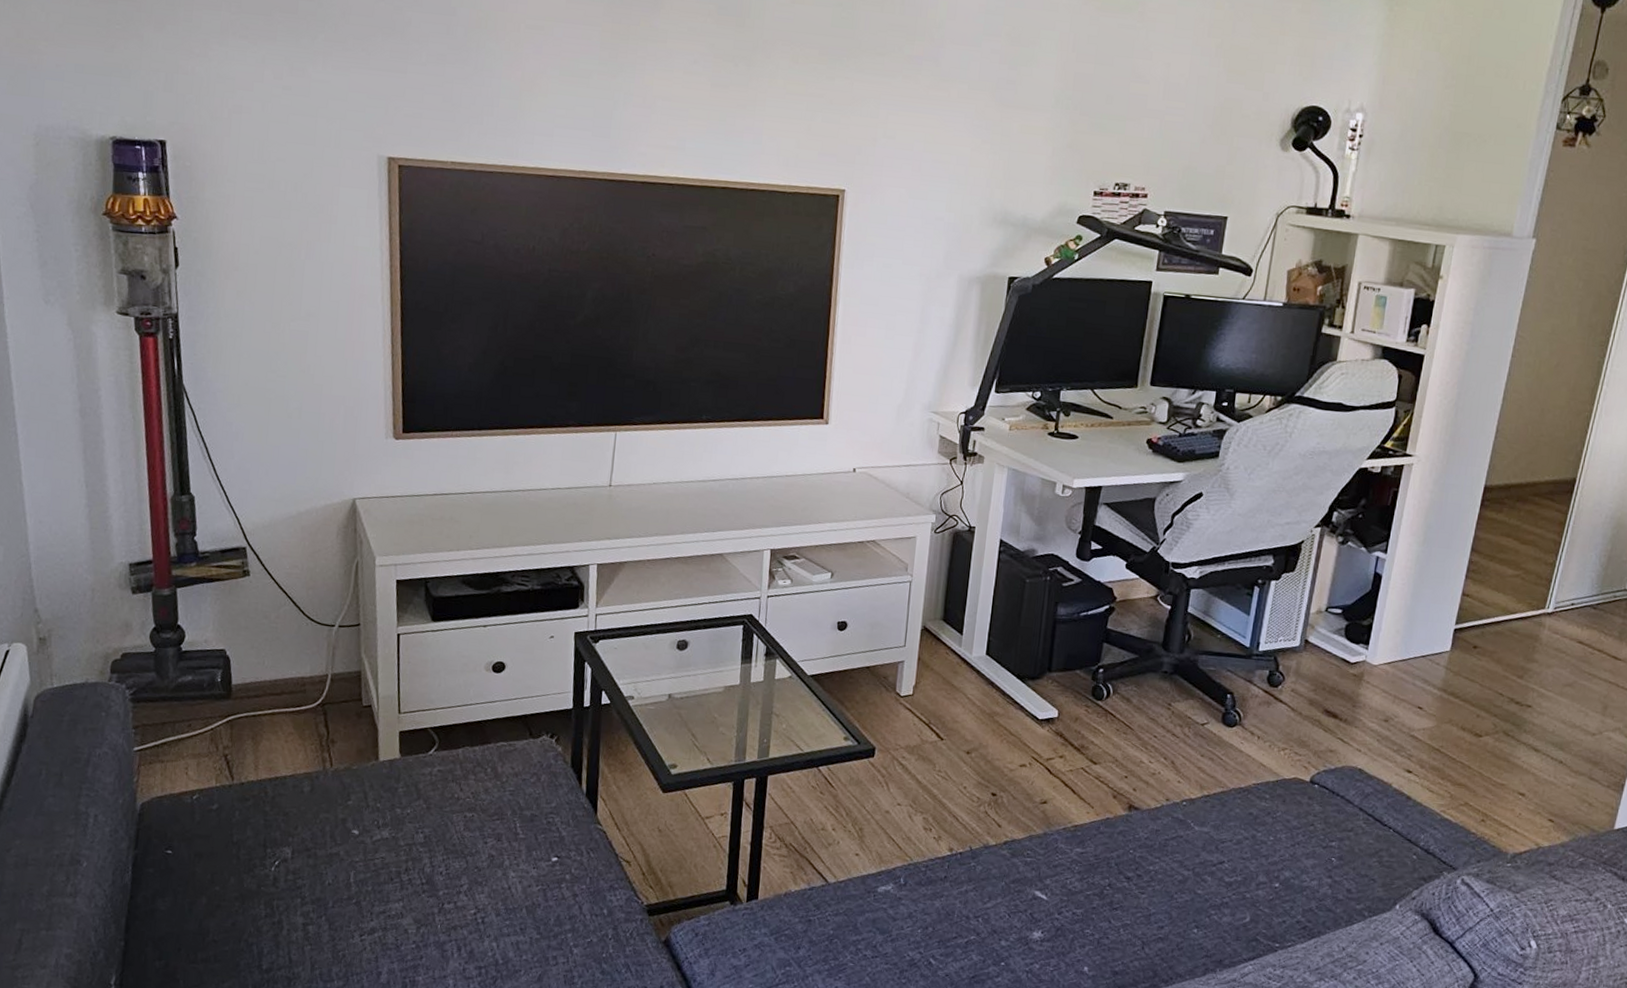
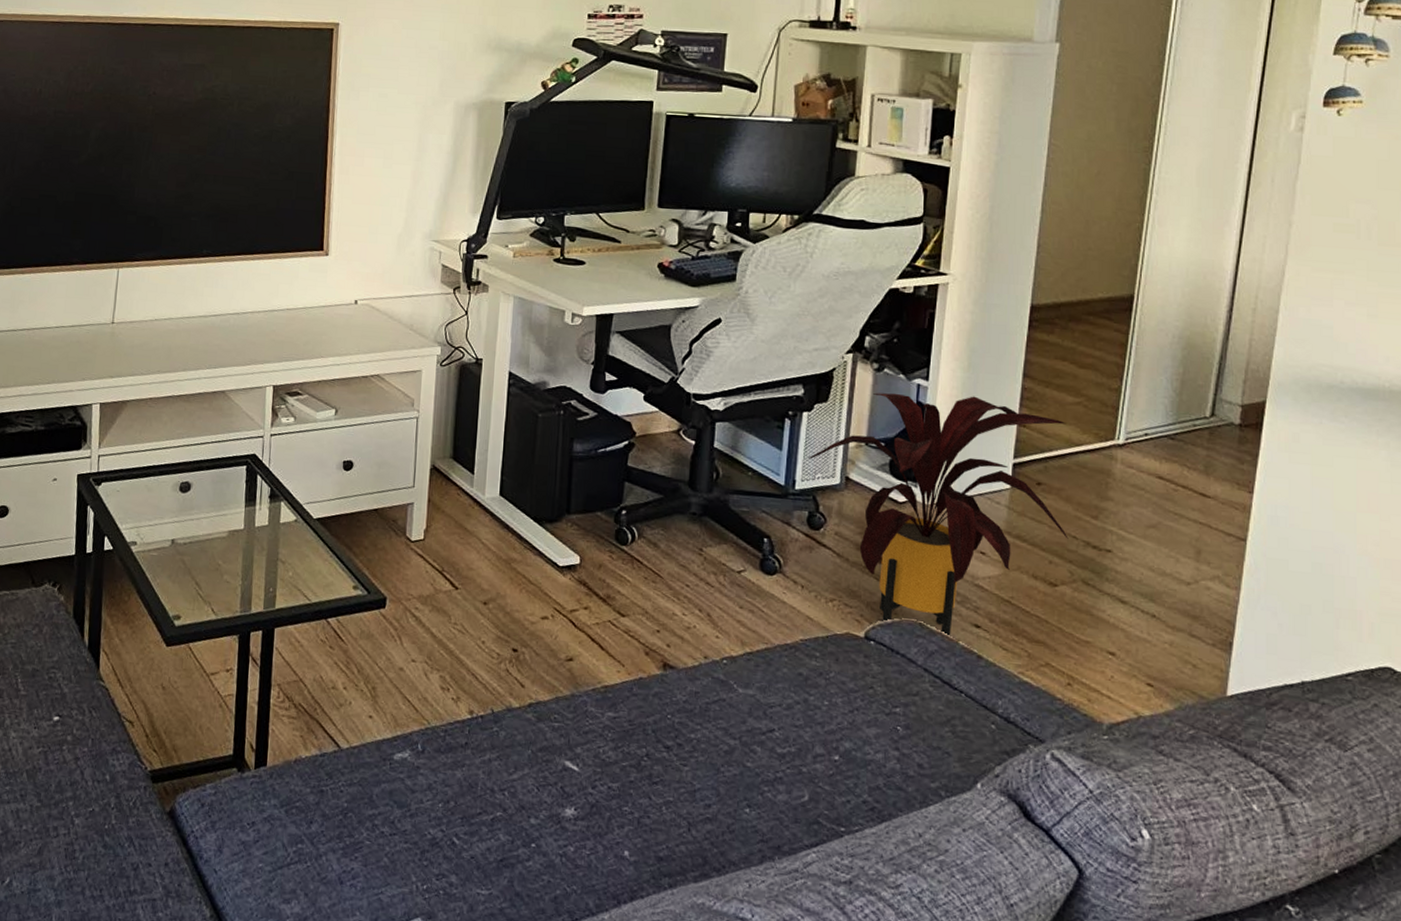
house plant: none [1272,563,1505,779] -> present [807,392,1069,635]

